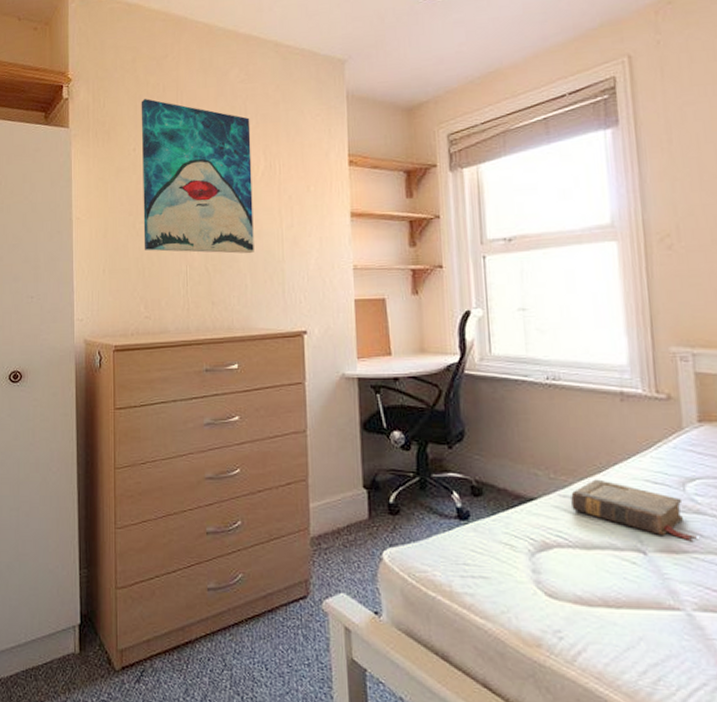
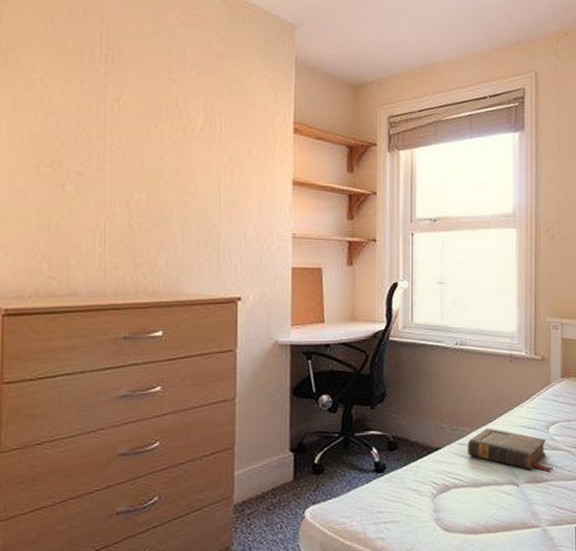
wall art: present [141,99,254,254] -> none [50,21,190,214]

